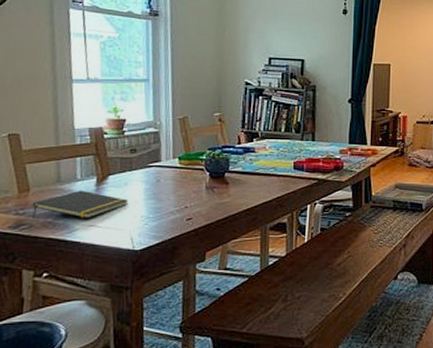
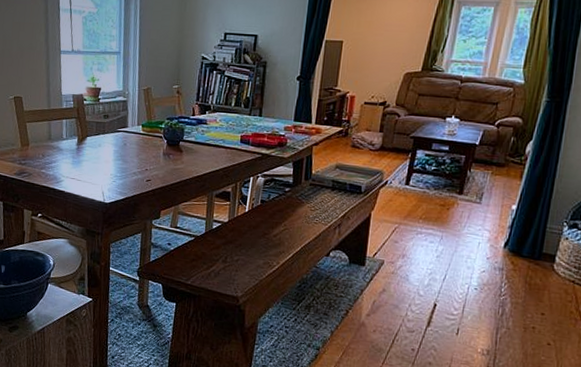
notepad: present [32,190,129,218] -> none [31,147,102,172]

